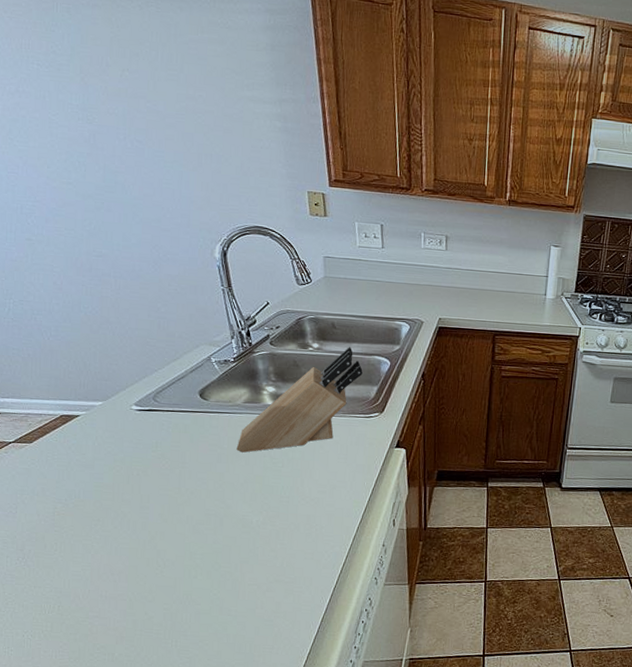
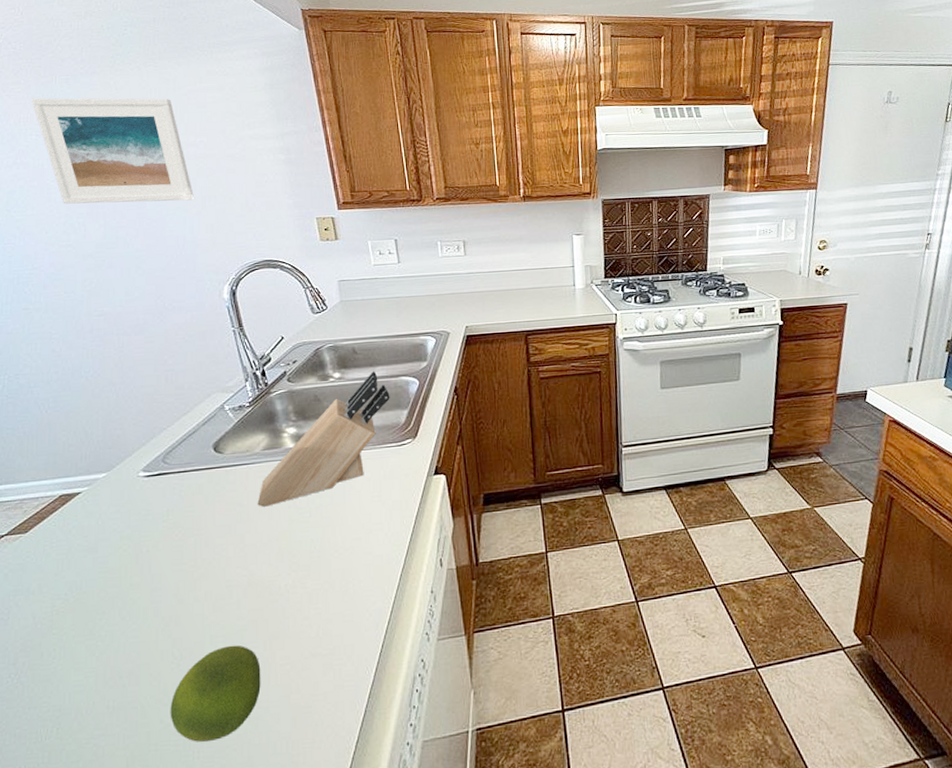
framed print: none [33,24,192,156] -> present [31,98,195,204]
fruit: none [153,562,232,635] -> present [170,645,261,742]

